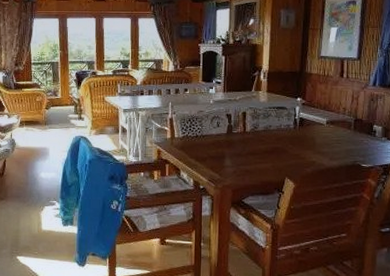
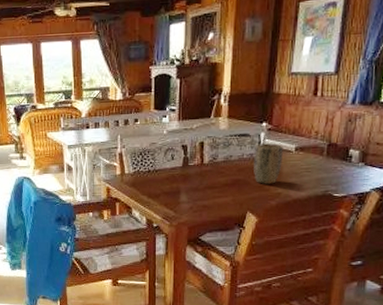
plant pot: none [291,116,316,154] -> present [254,143,283,185]

